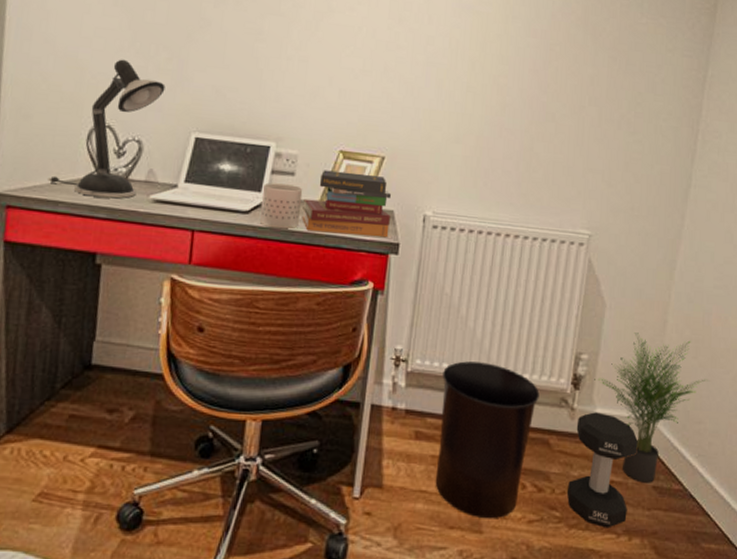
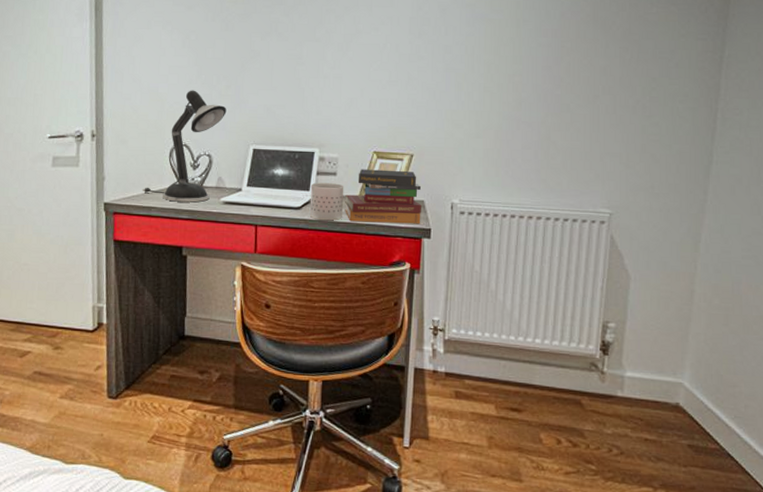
waste bin: present [435,361,540,518] -> none [476,330,569,469]
dumbbell: present [566,412,638,528] -> none [601,376,670,482]
potted plant: present [598,332,707,483] -> none [626,302,739,442]

